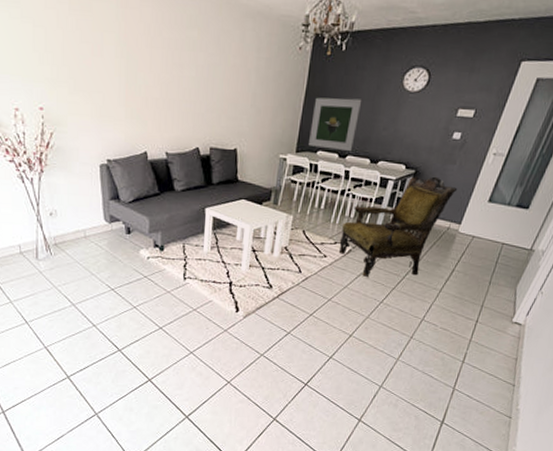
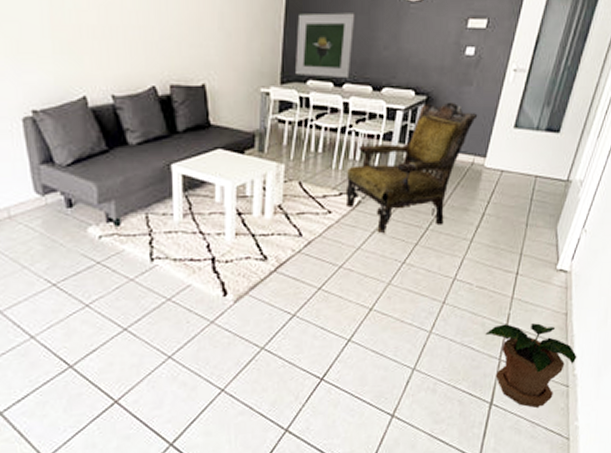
potted plant: none [444,360,522,431] -> present [485,323,577,408]

